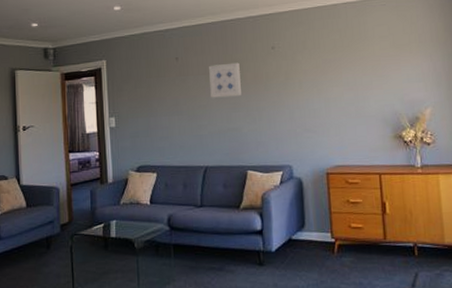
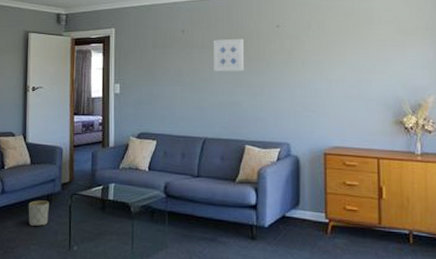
planter: none [26,243,49,272] -> present [28,200,49,227]

